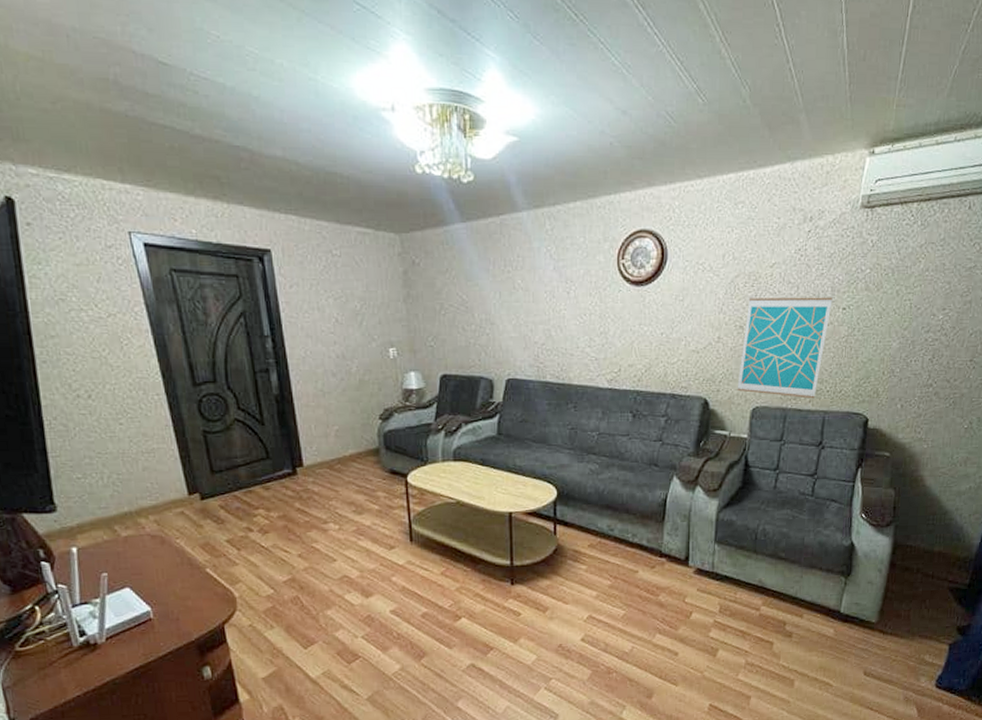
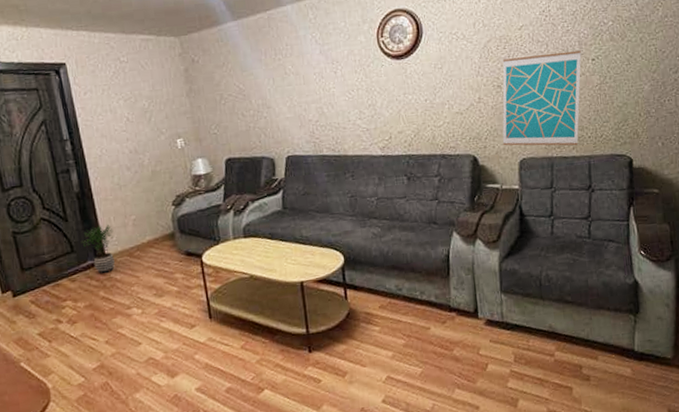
potted plant: none [277,432,314,485] -> present [81,225,115,274]

